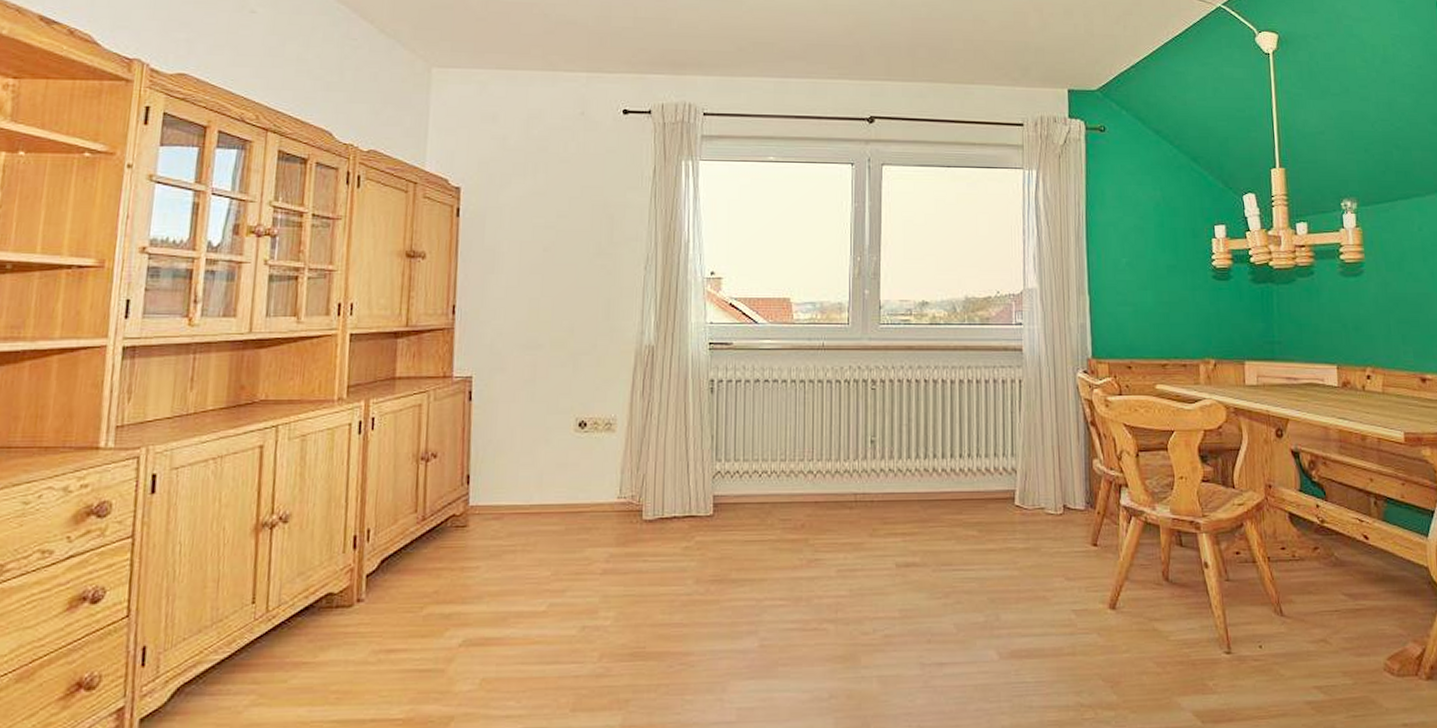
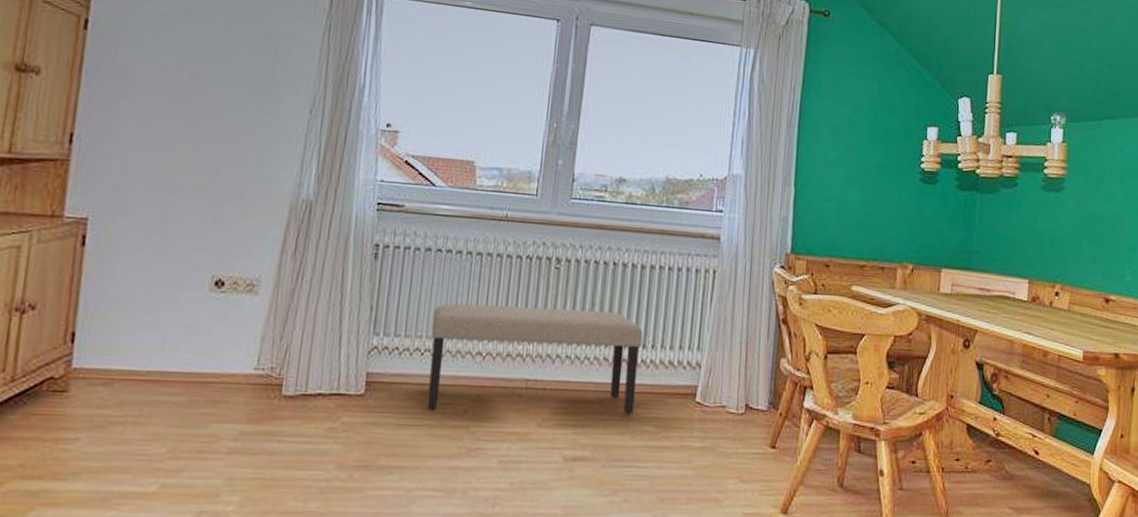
bench: none [766,425,959,526] -> present [427,303,643,415]

